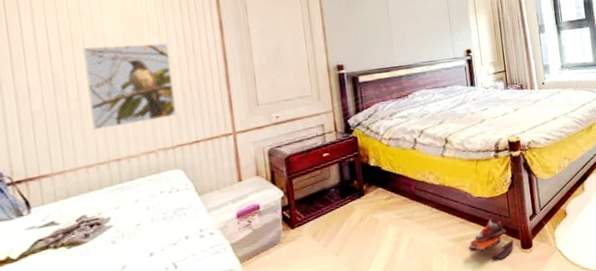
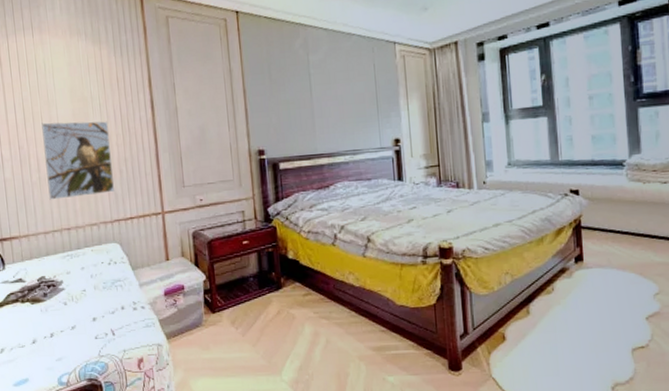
shoe: present [469,219,514,260] -> none [389,331,440,378]

